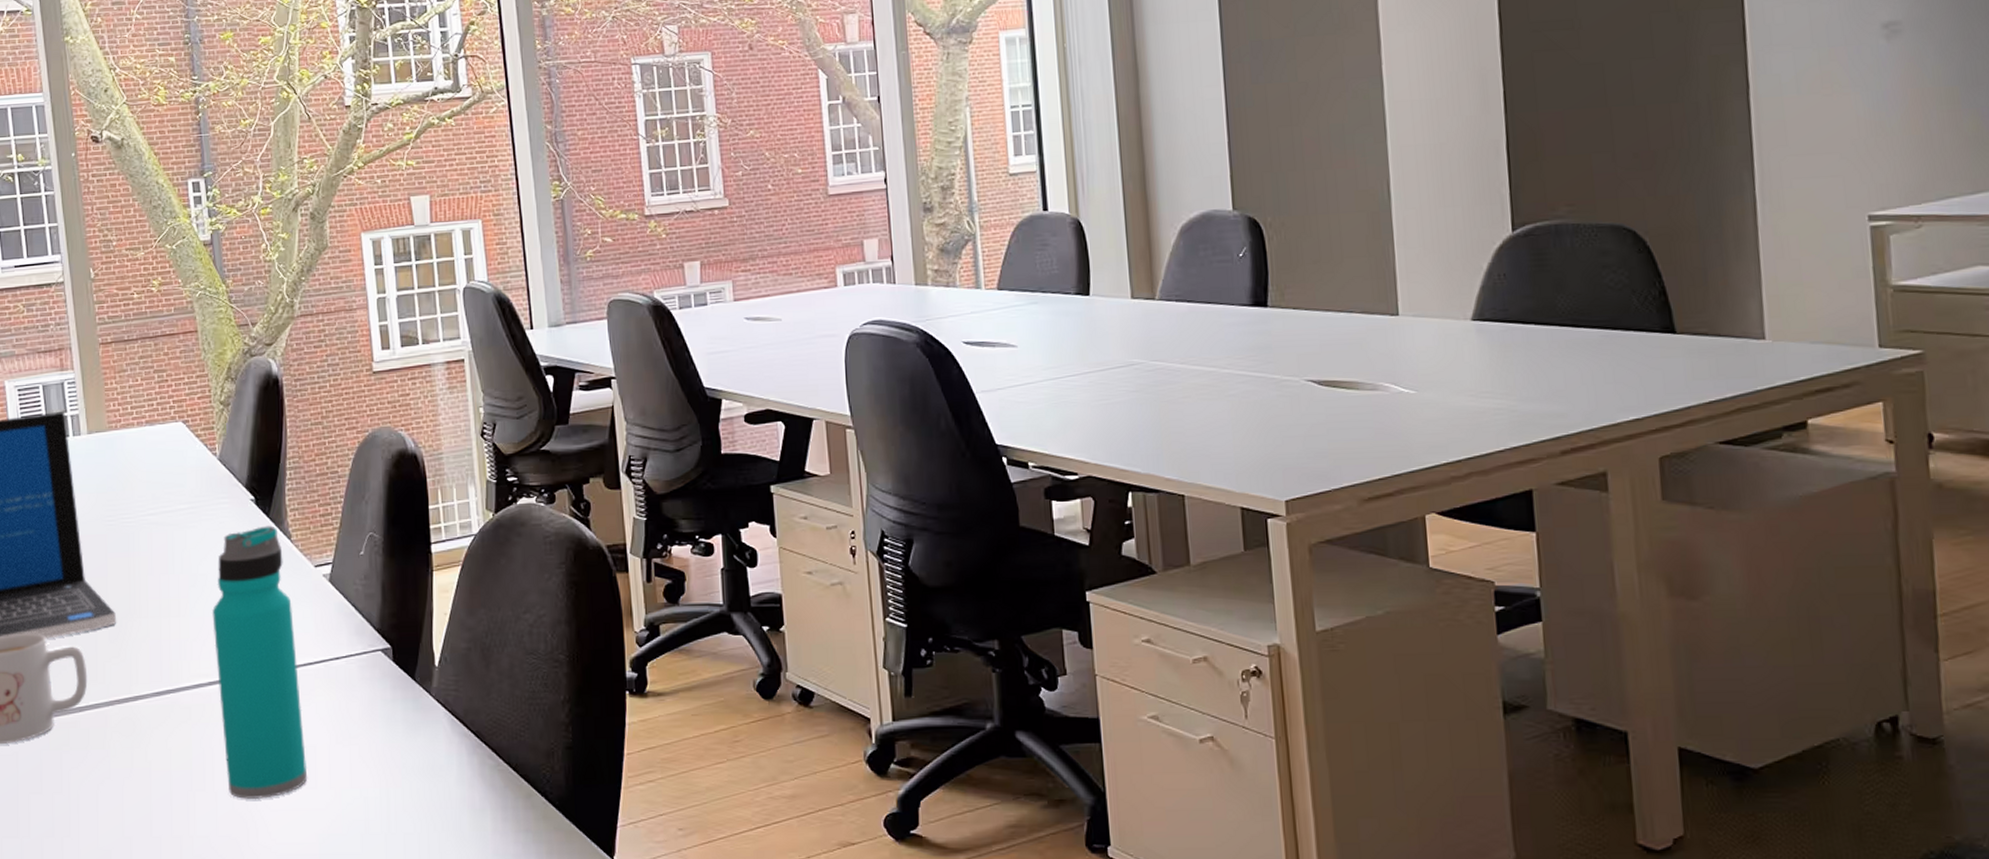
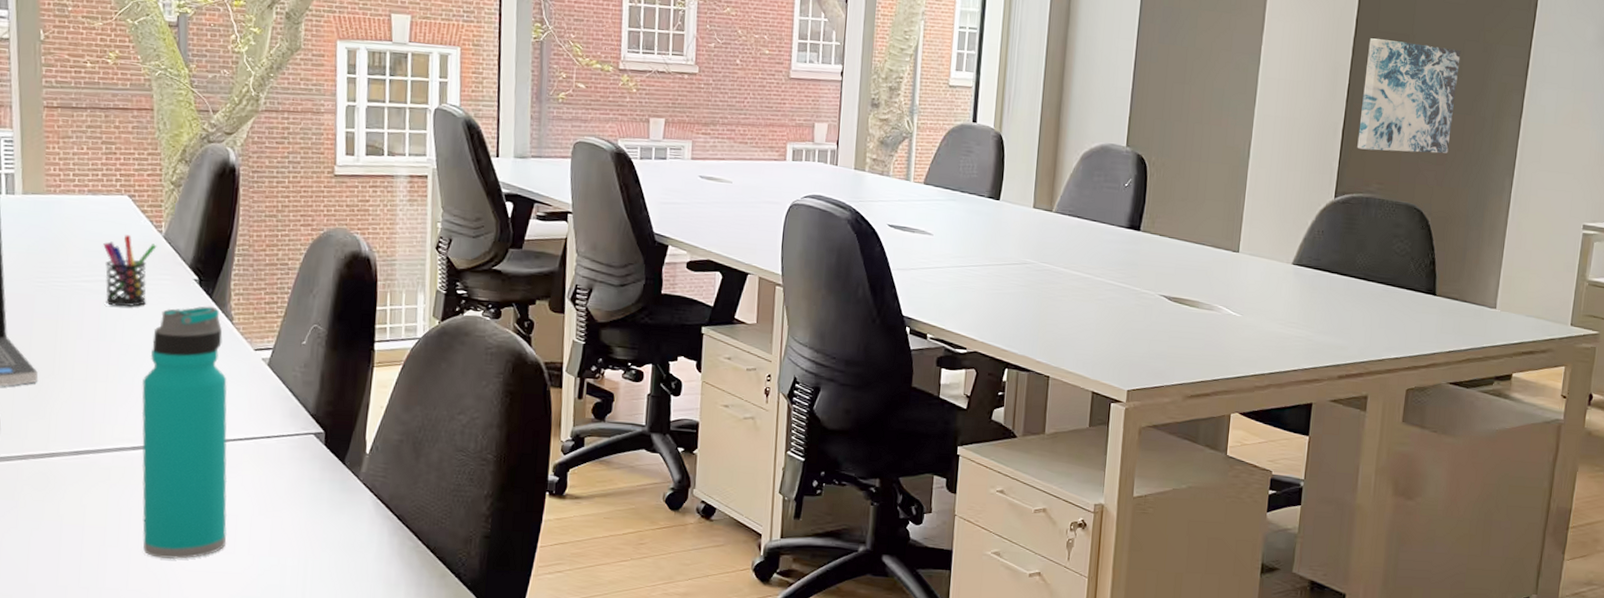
pen holder: none [164,462,213,537] -> present [103,235,157,307]
wall art: none [1521,25,1656,167] -> present [1357,38,1461,154]

